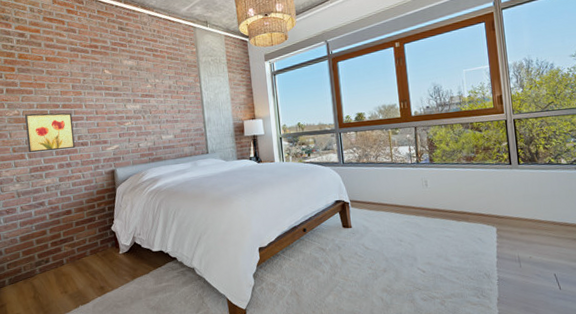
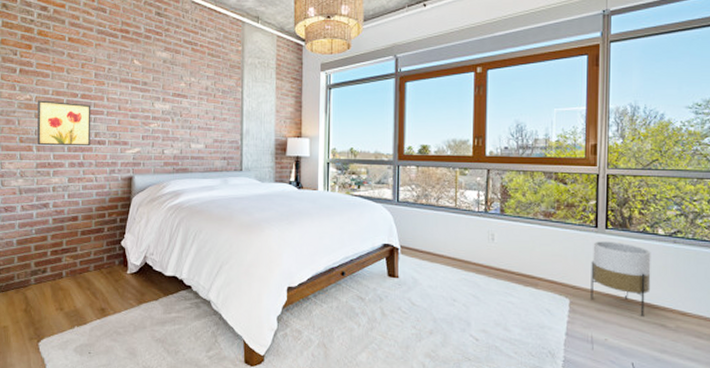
planter: none [509,174,562,234] -> present [590,241,651,316]

